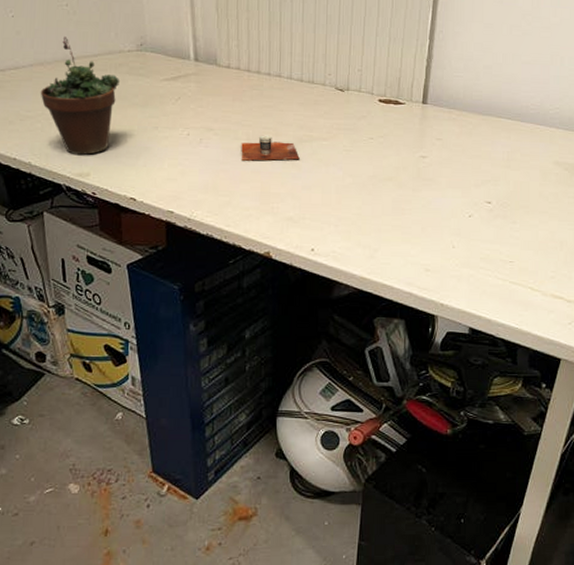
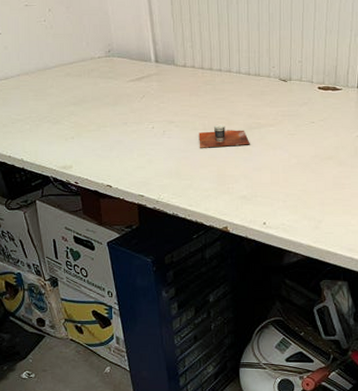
succulent plant: present [40,37,121,155] -> none [27,48,93,150]

